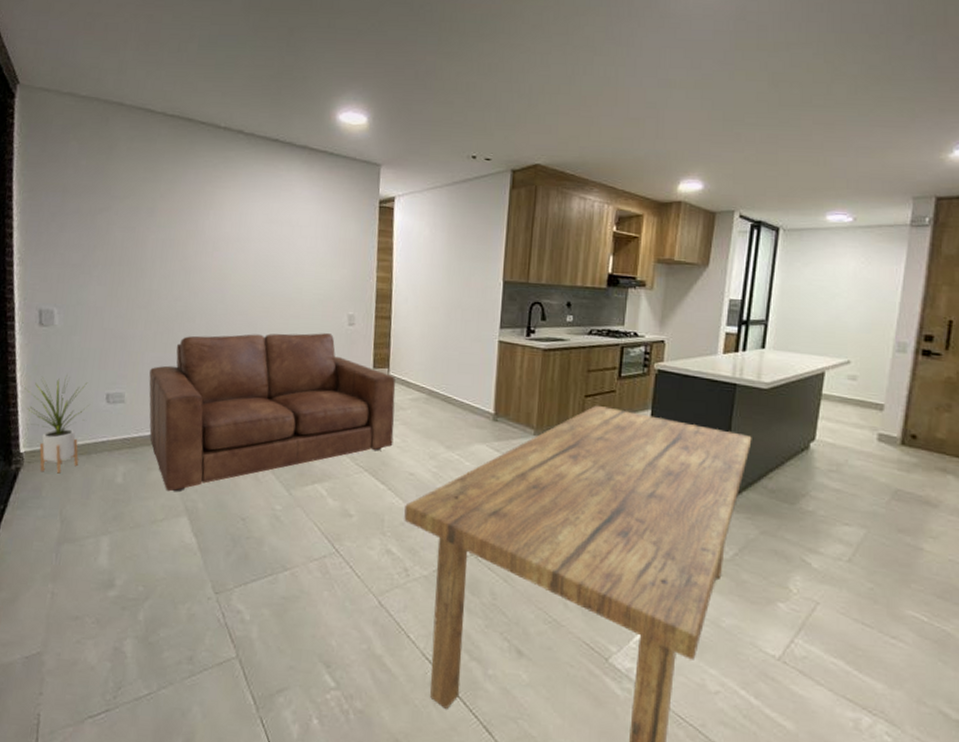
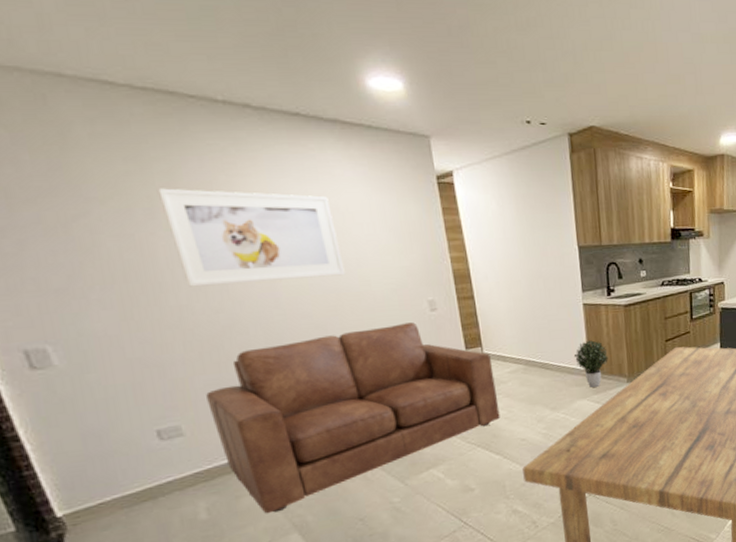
house plant: present [24,374,89,474] -> none [35,419,143,530]
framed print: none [160,193,285,281] -> present [158,188,345,287]
potted plant: none [479,381,517,433] -> present [573,340,608,388]

